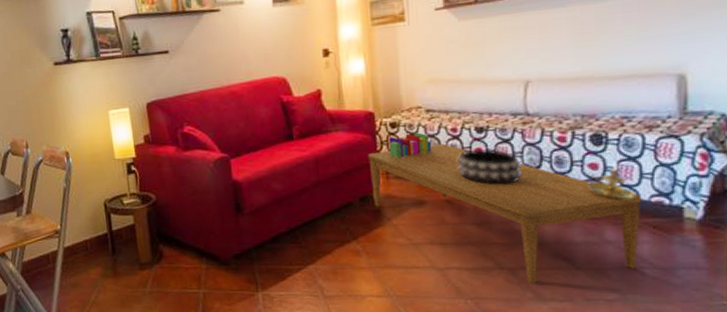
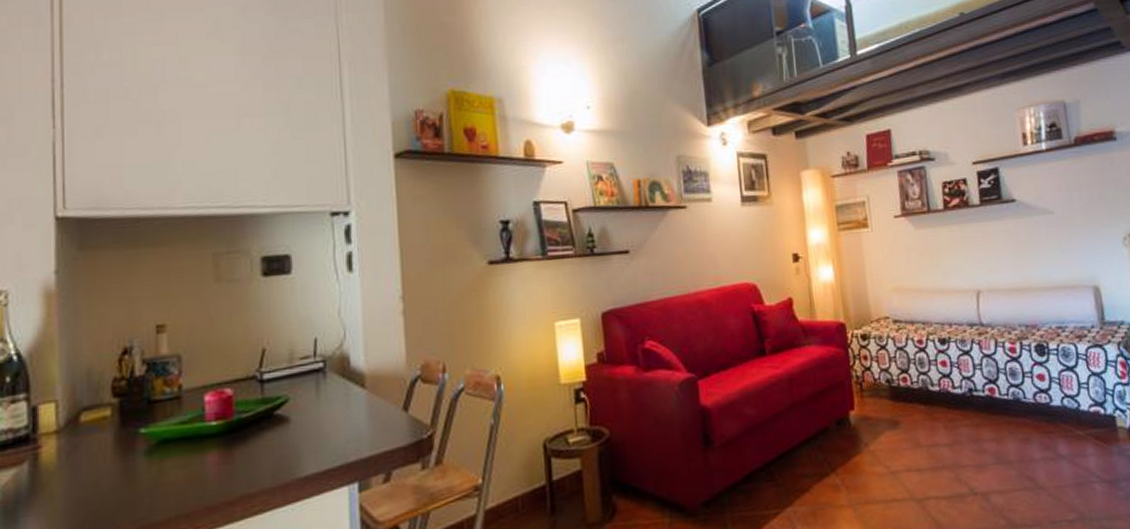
coffee table: present [368,143,642,285] -> none [842,356,1087,510]
books: present [388,132,432,158] -> none [860,345,902,373]
decorative bowl: present [458,149,521,185] -> none [926,361,983,401]
candle holder: present [588,161,637,201] -> none [1037,371,1079,412]

